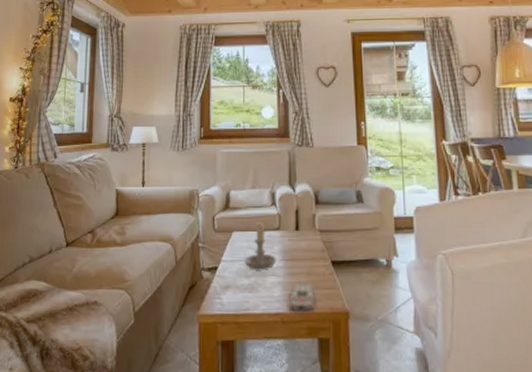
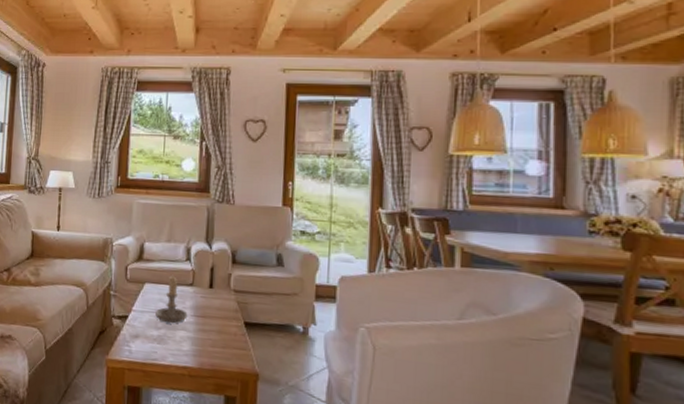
remote control: present [288,282,315,313] -> none [196,339,225,369]

